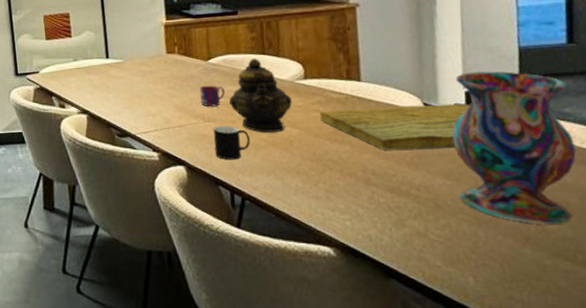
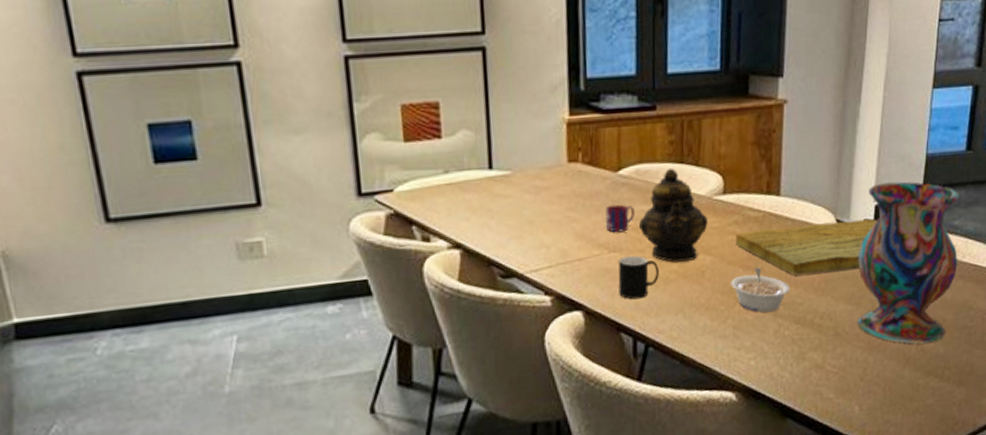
legume: none [319,141,381,181] -> present [731,267,790,313]

